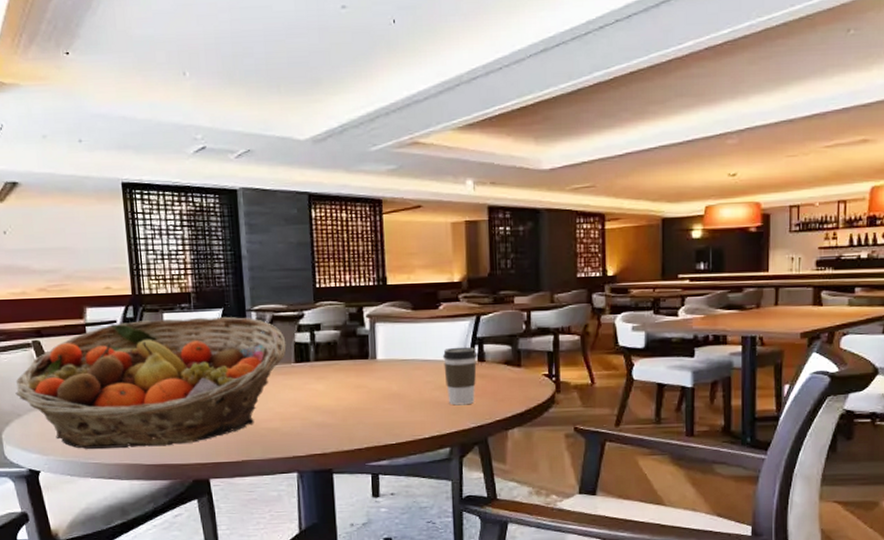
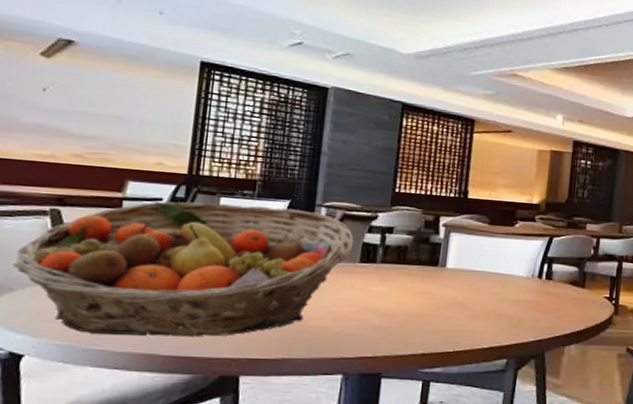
coffee cup: present [442,346,478,406] -> none [511,263,546,320]

